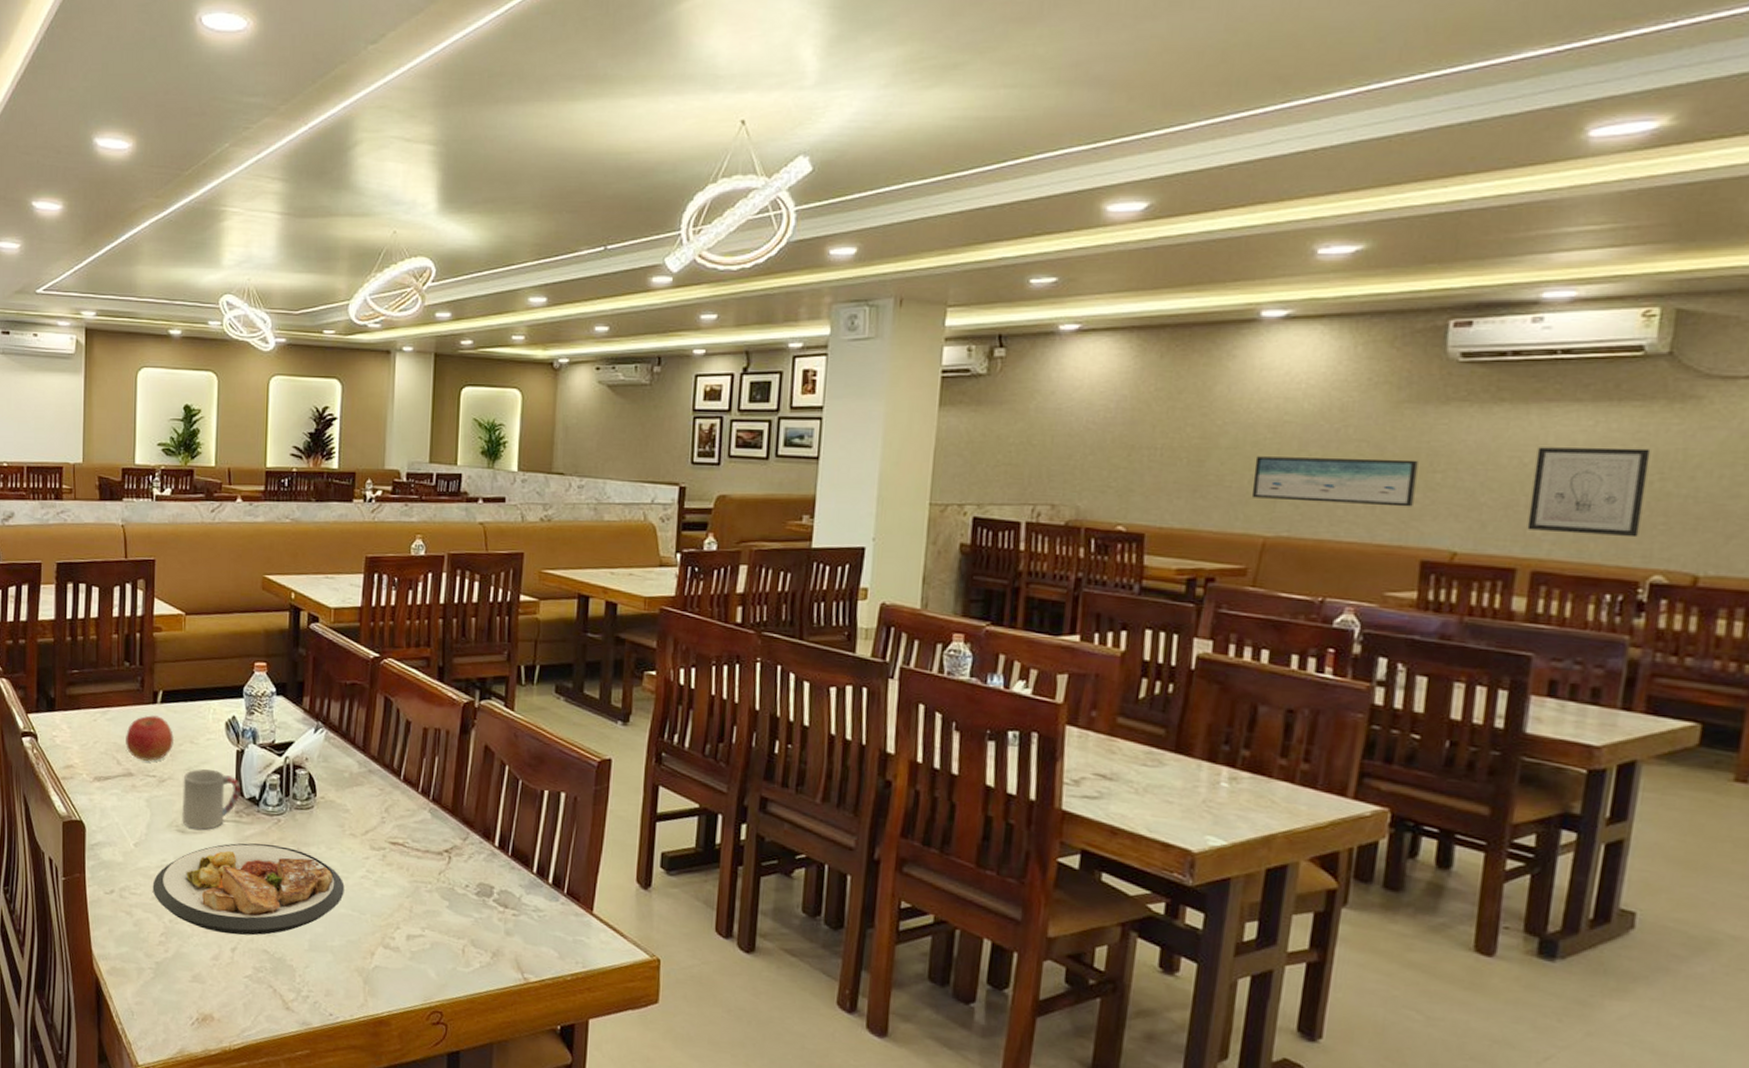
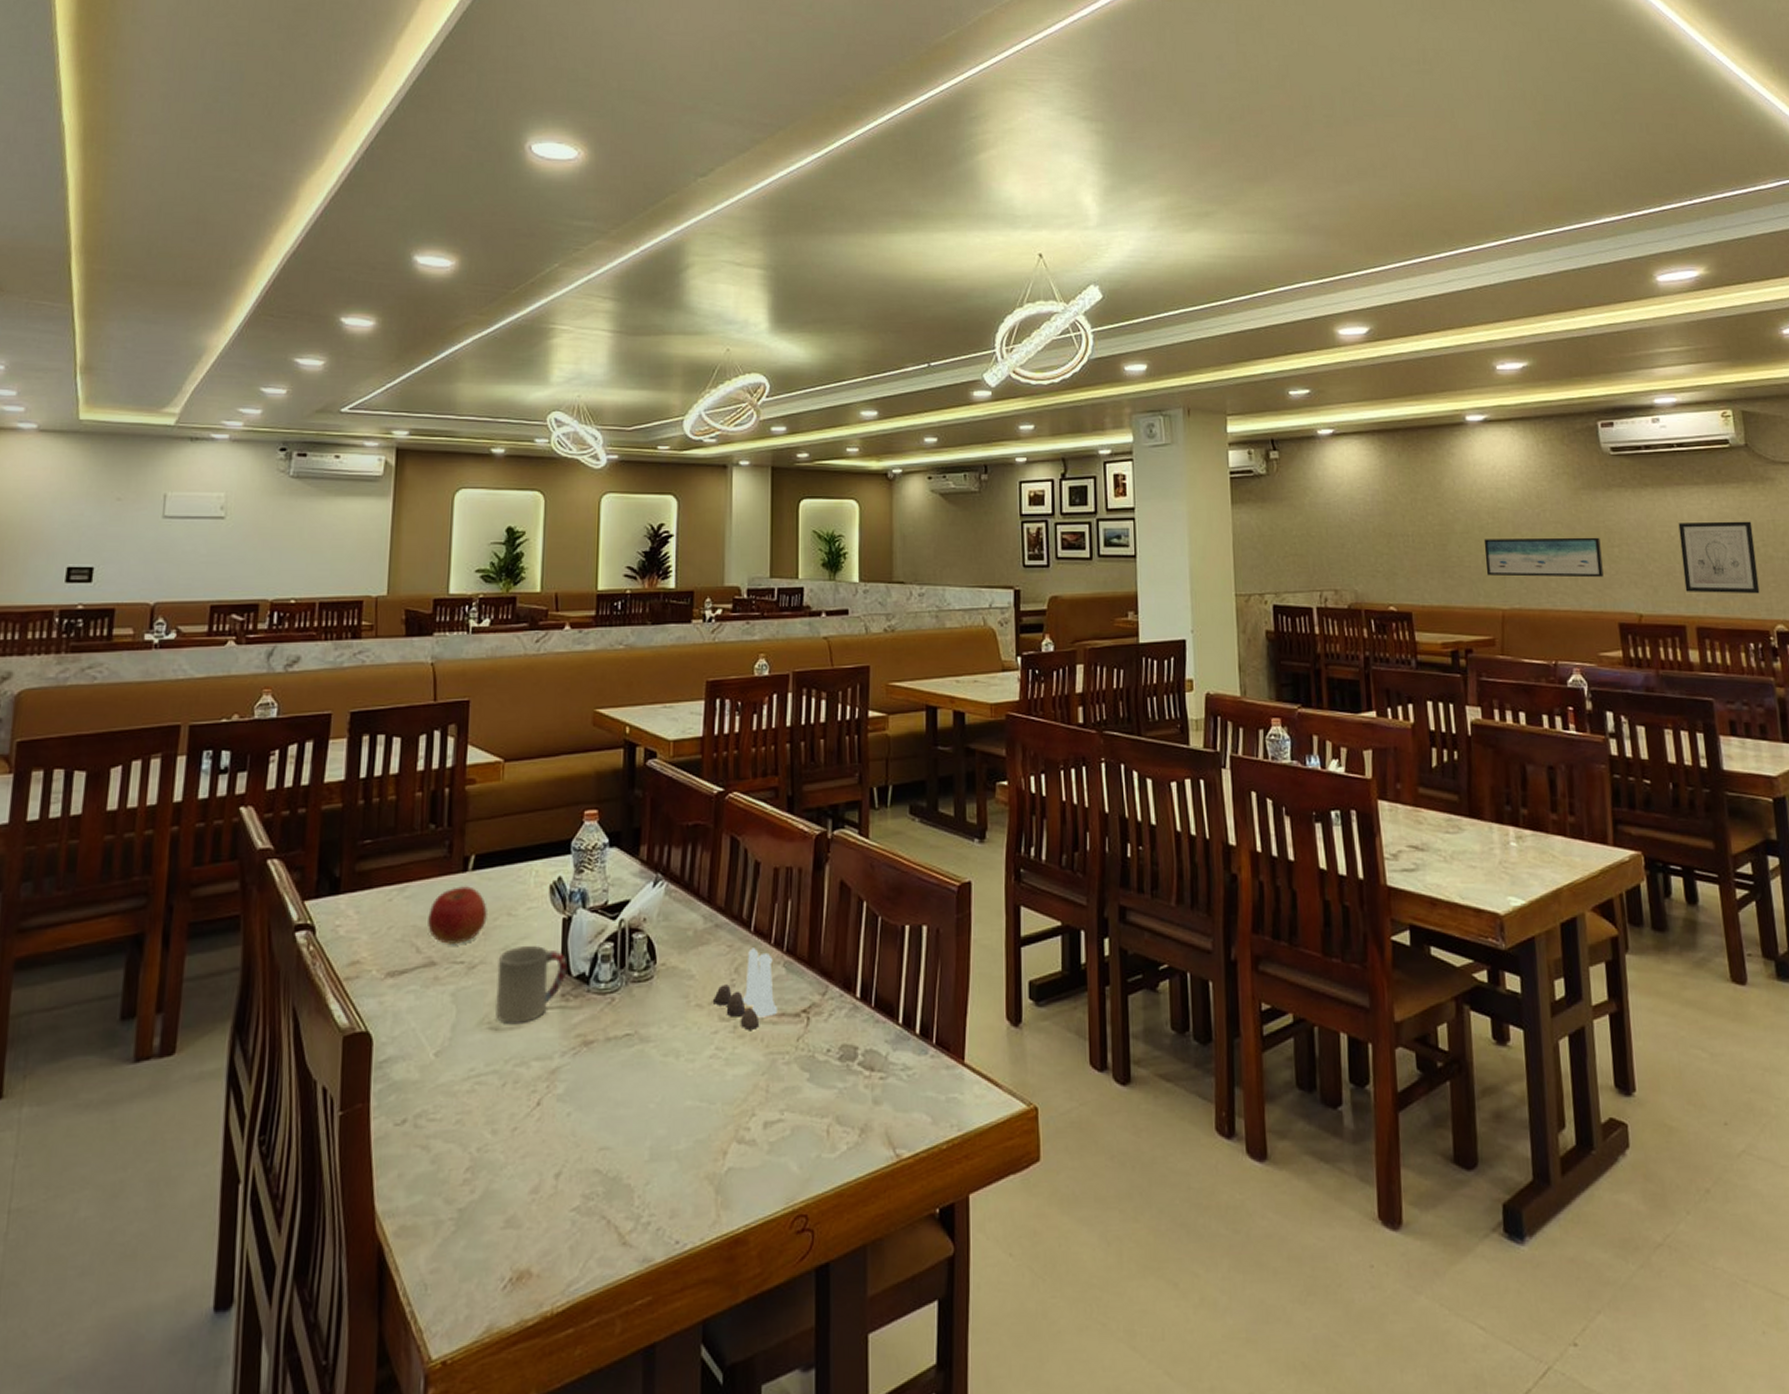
plate: present [152,843,345,936] -> none [456,1031,691,1156]
salt and pepper shaker set: none [364,793,422,860] -> present [712,948,777,1030]

